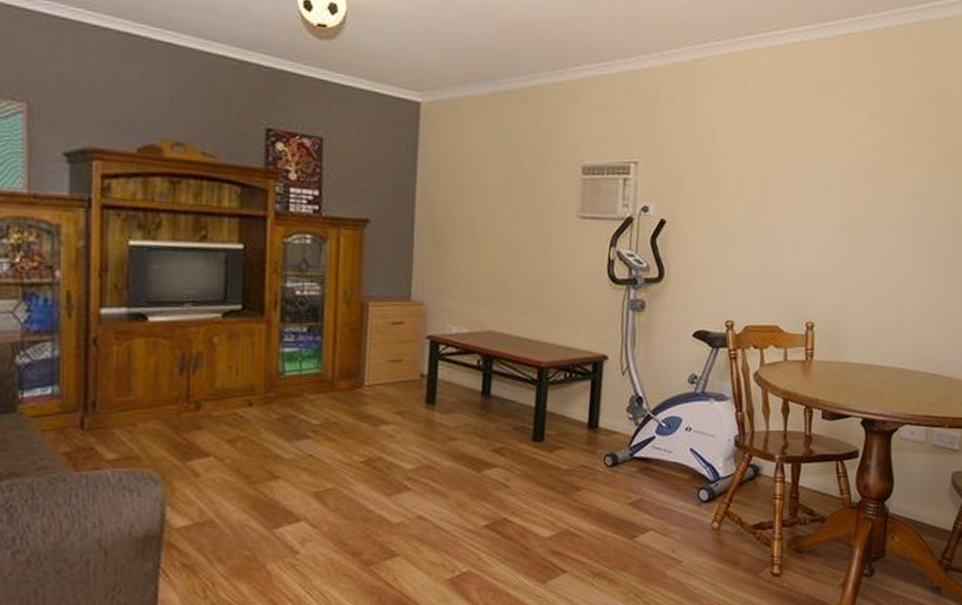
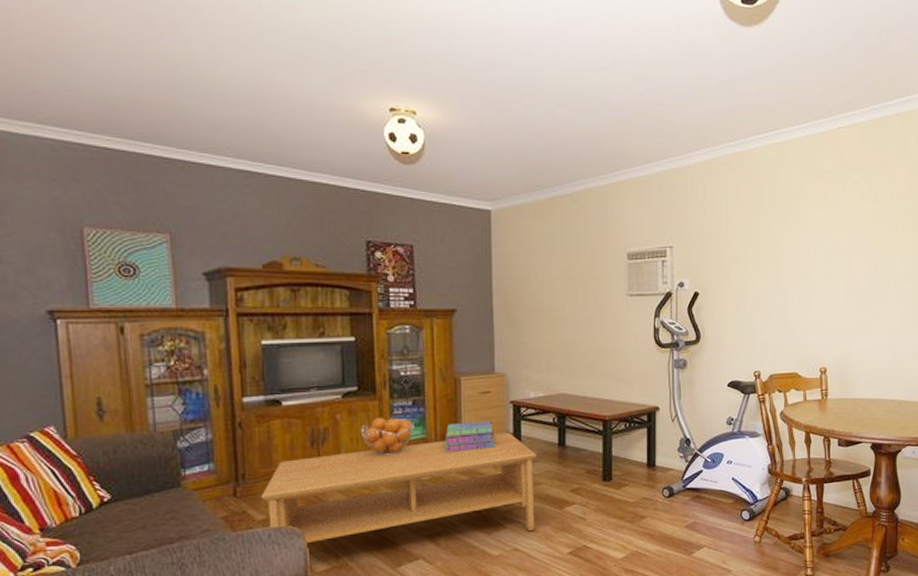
coffee table: none [114,373,454,497] -> present [261,432,537,544]
fruit basket: none [241,343,308,392] -> present [360,417,415,456]
stack of books: none [344,357,406,393] -> present [445,421,497,452]

